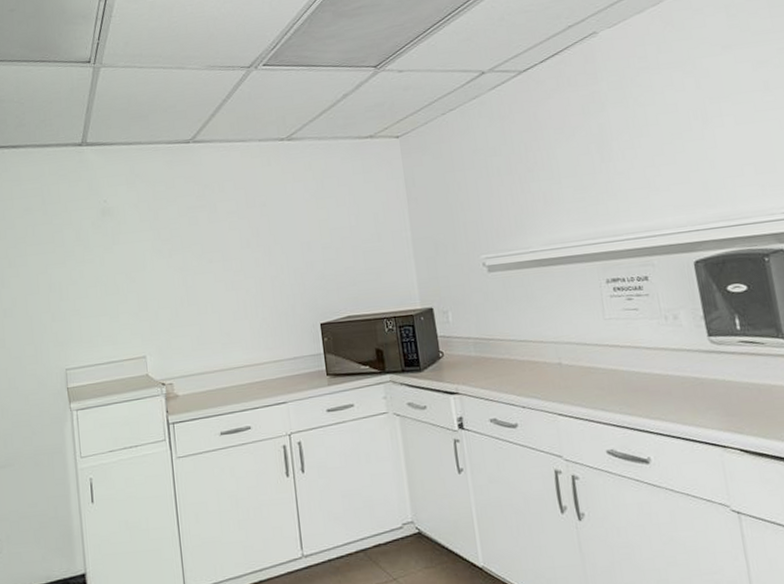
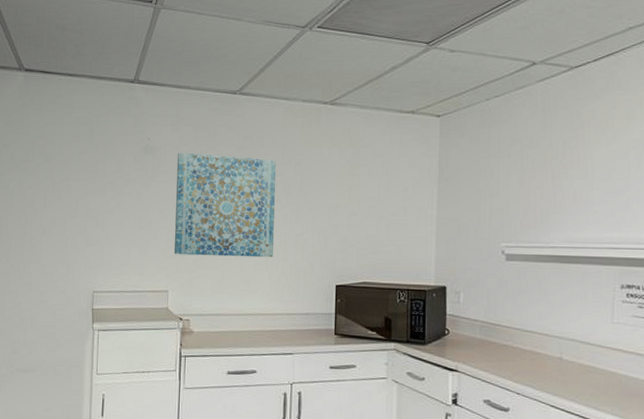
wall art: none [136,204,252,317] -> present [174,152,276,258]

